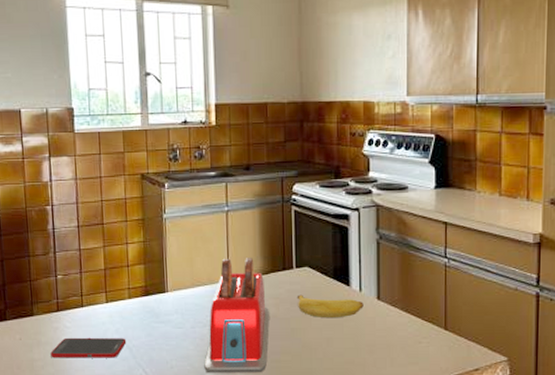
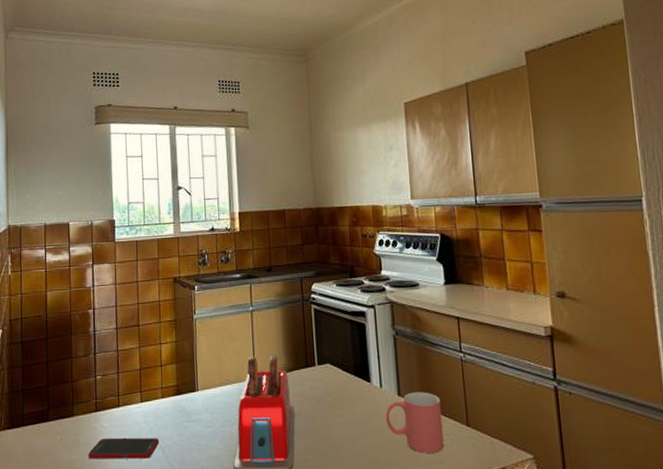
banana: present [296,294,364,318] -> none [320,391,385,416]
mug: none [362,296,420,355] -> present [385,391,444,453]

